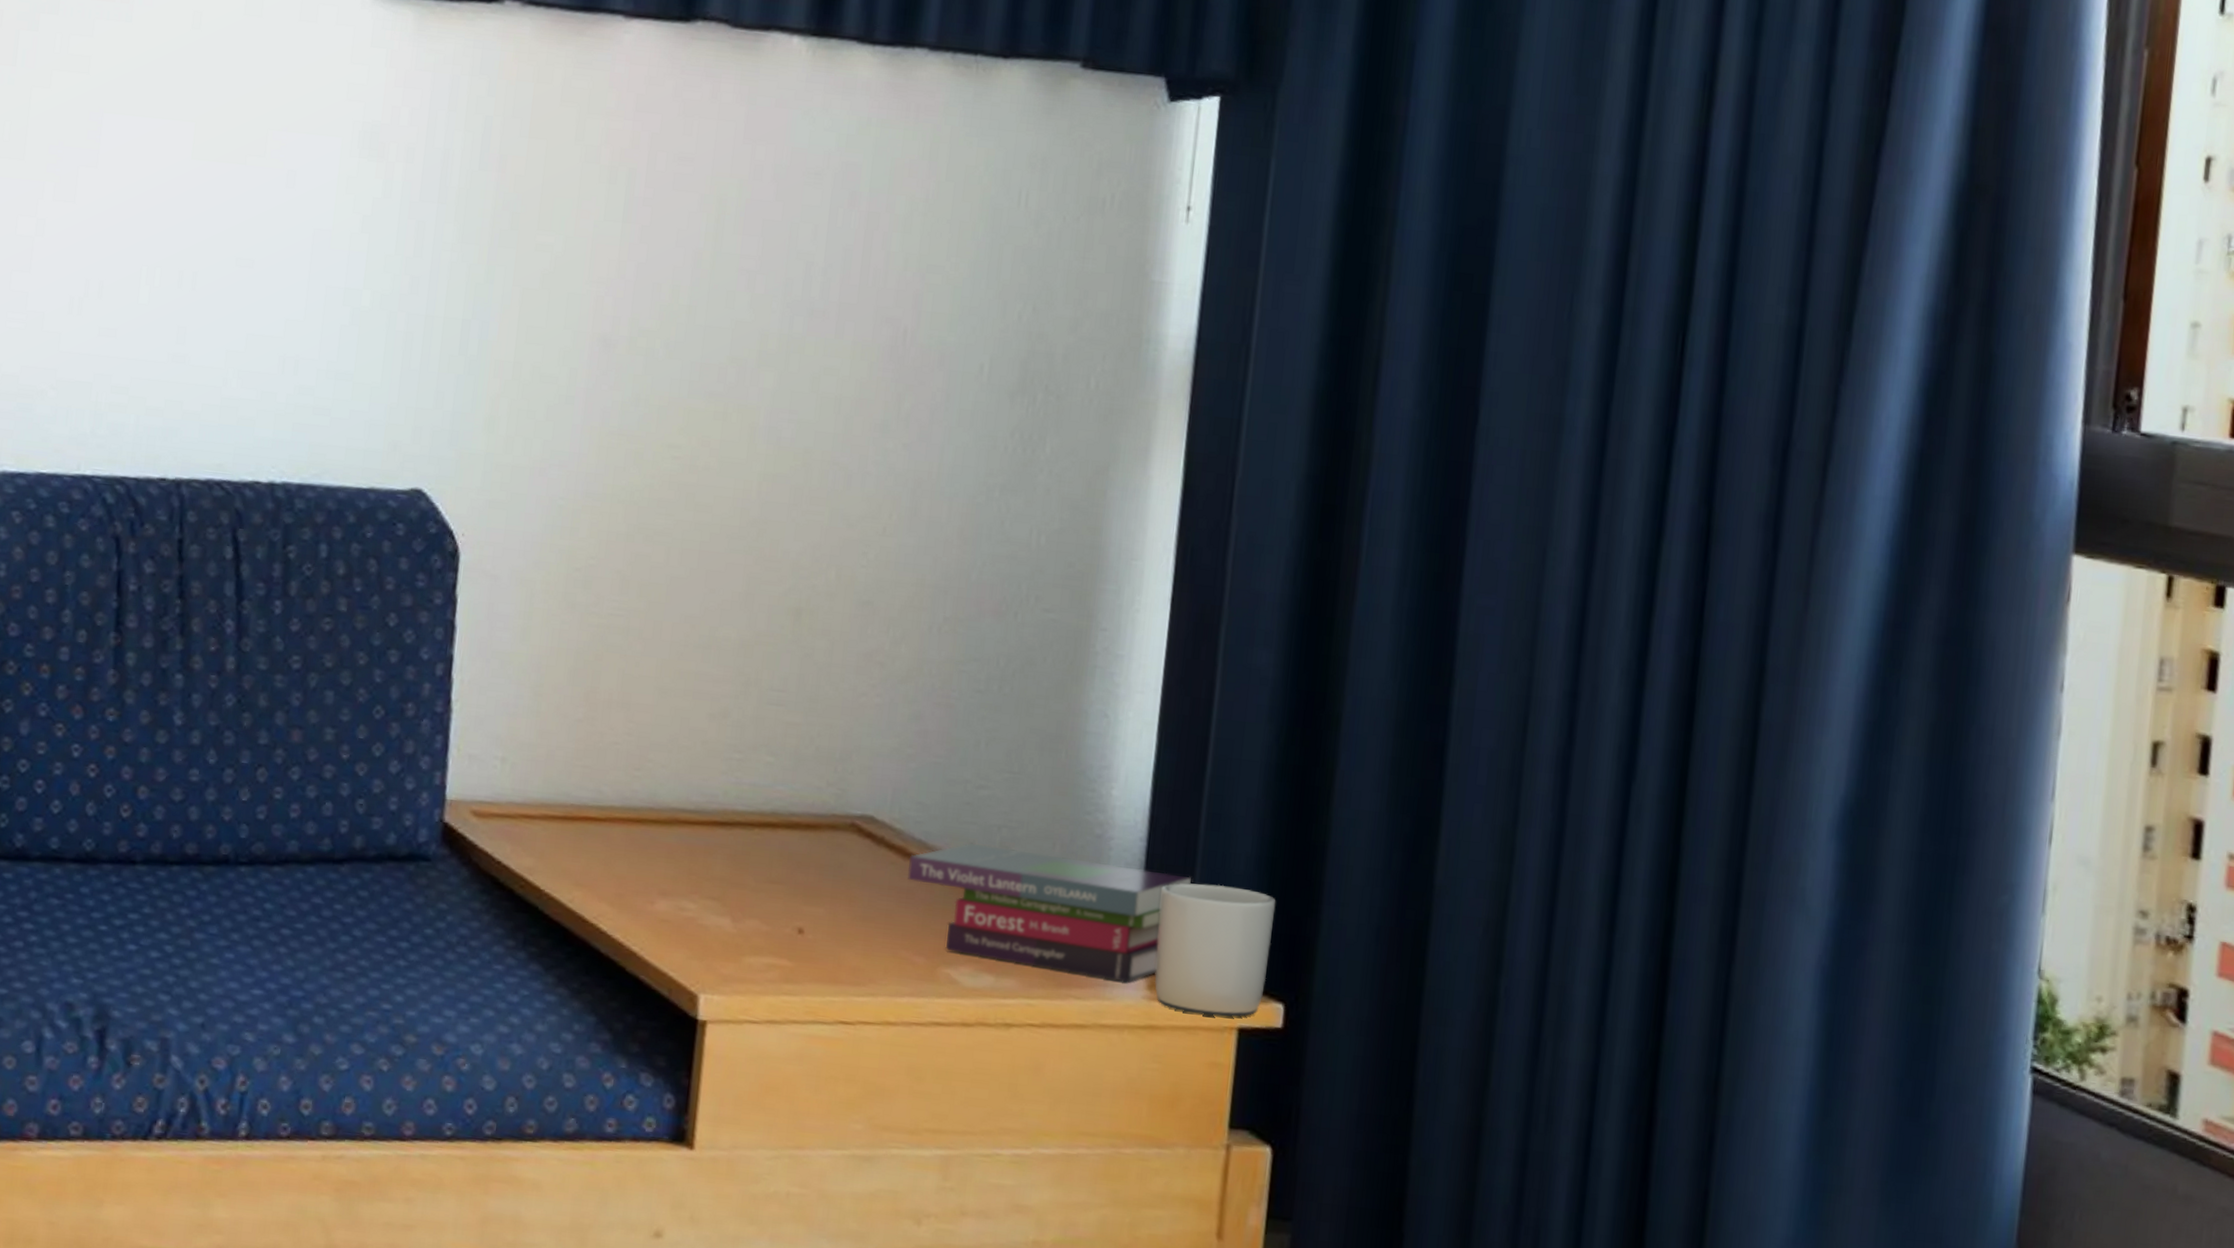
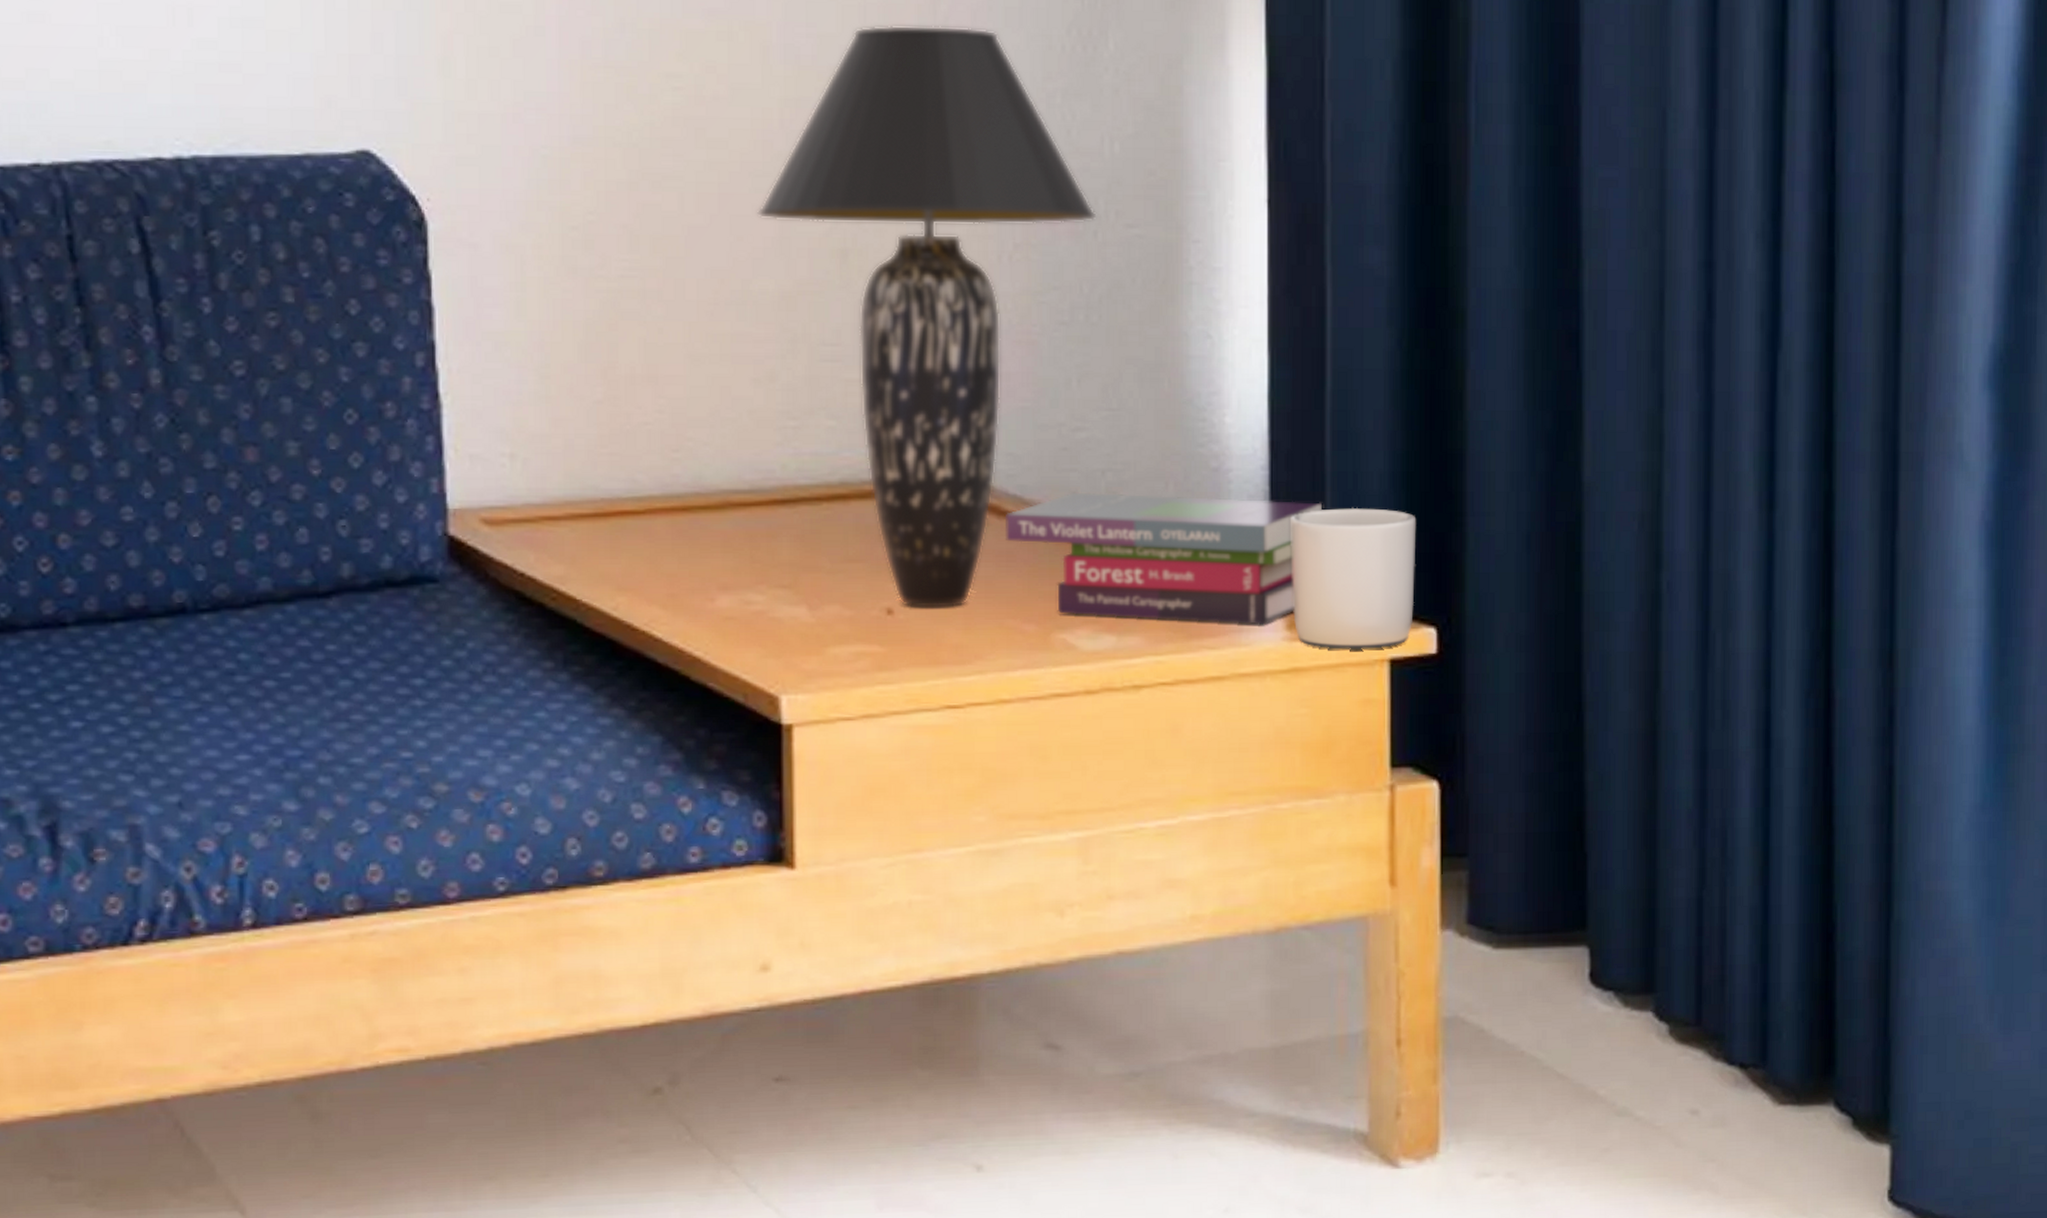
table lamp: none [729,416,1019,933] -> present [757,25,1097,606]

